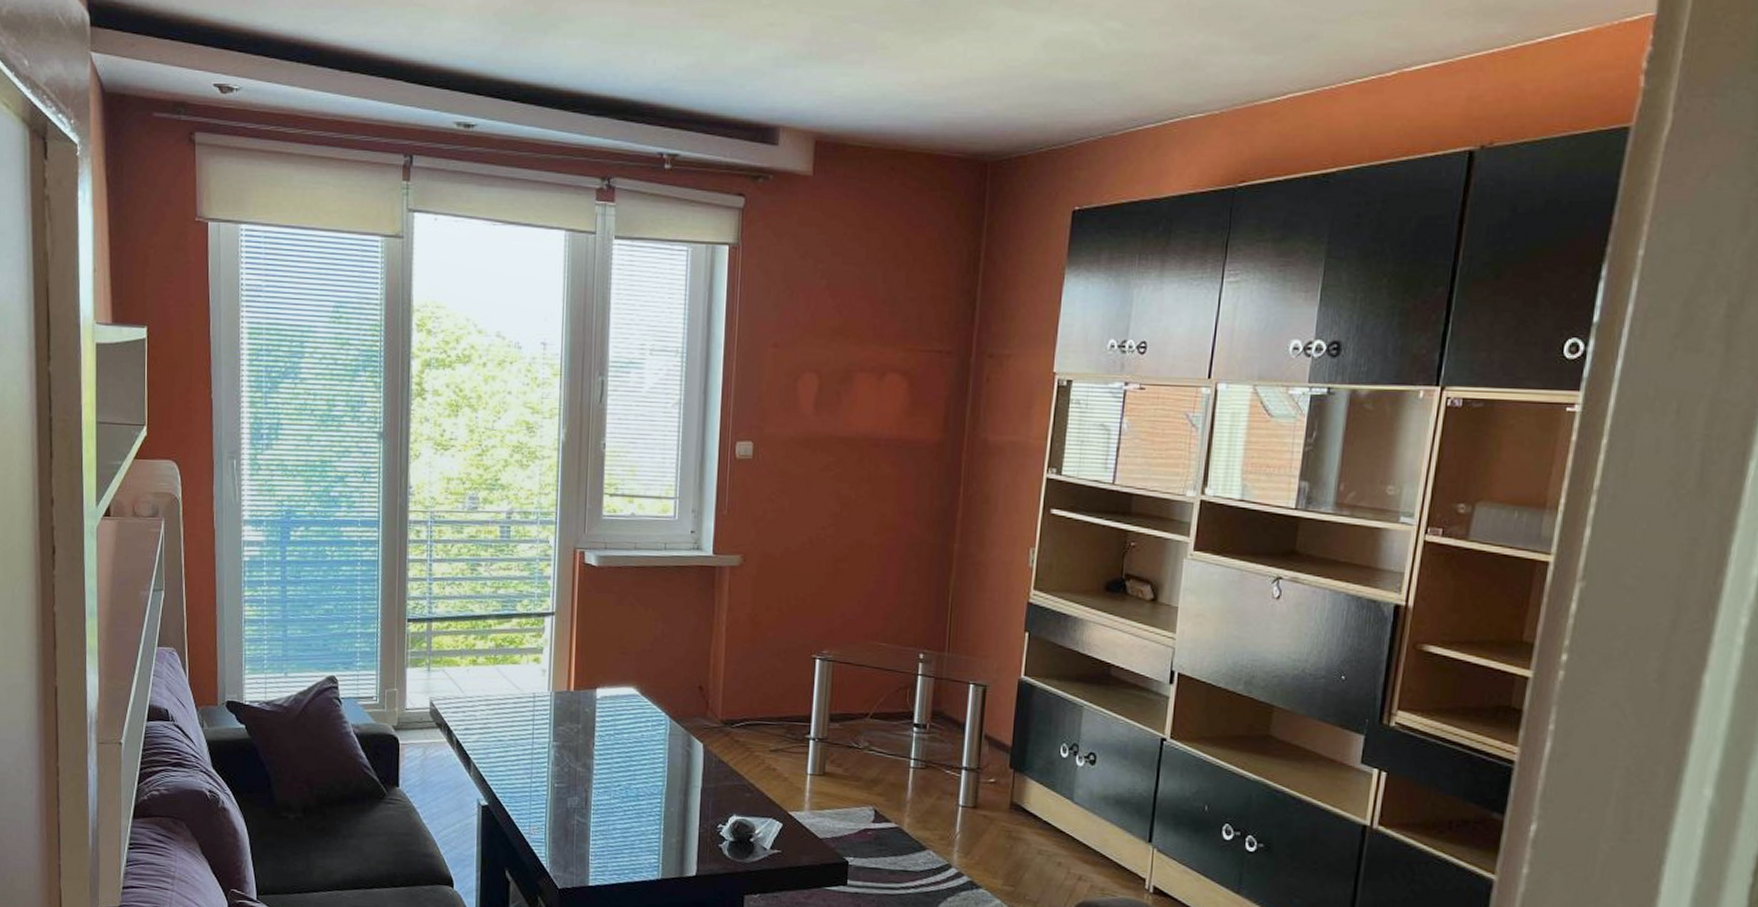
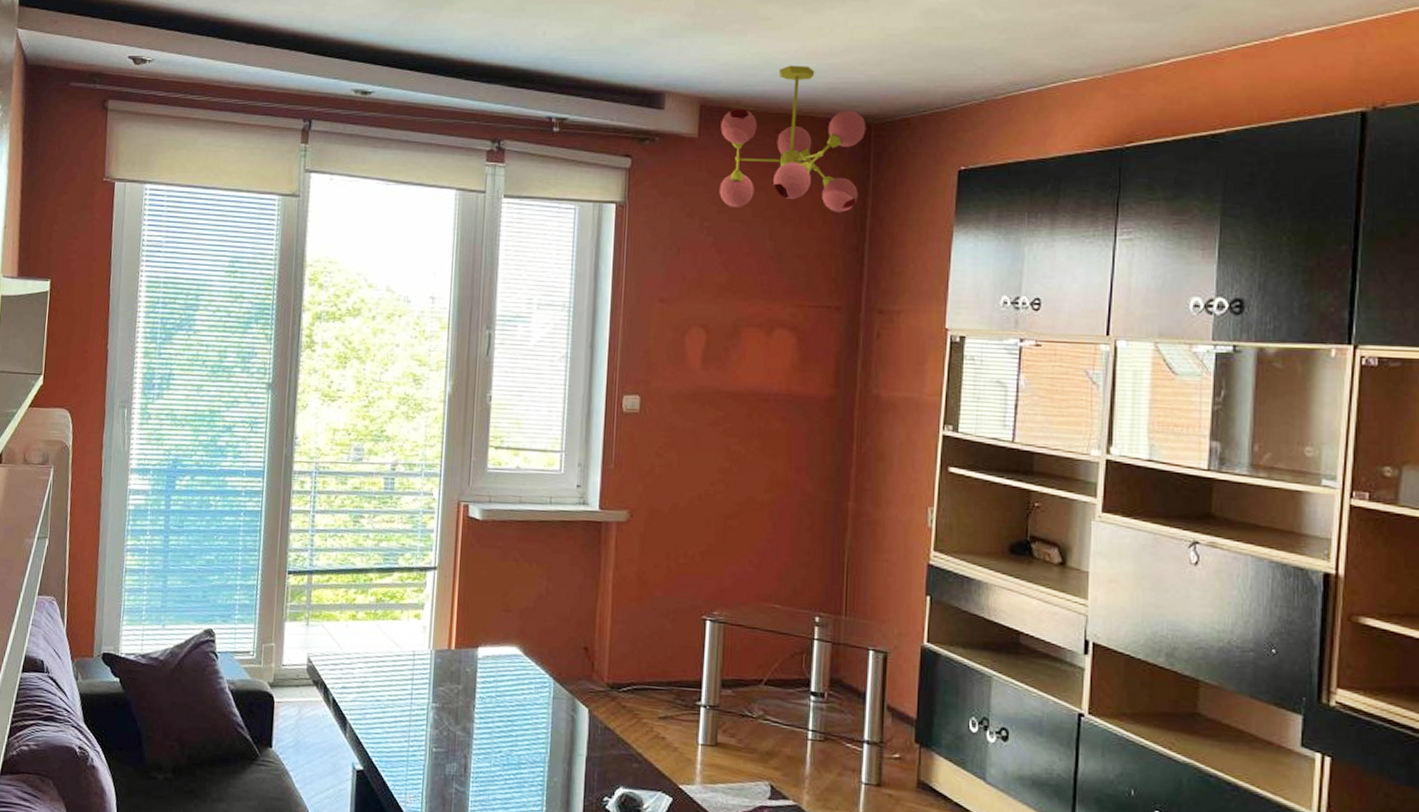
ceiling light fixture: none [833,98,983,255] -> present [719,65,867,213]

